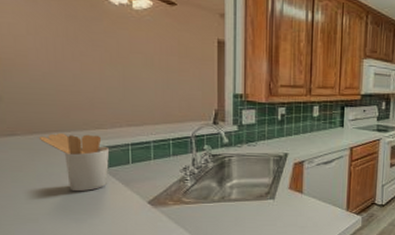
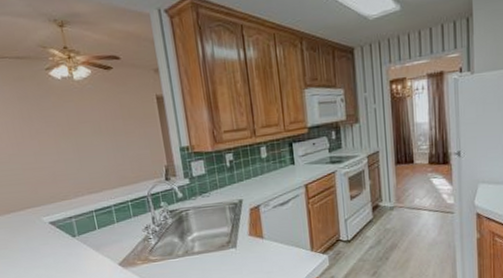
utensil holder: present [40,133,110,192] -> none [16,206,81,262]

